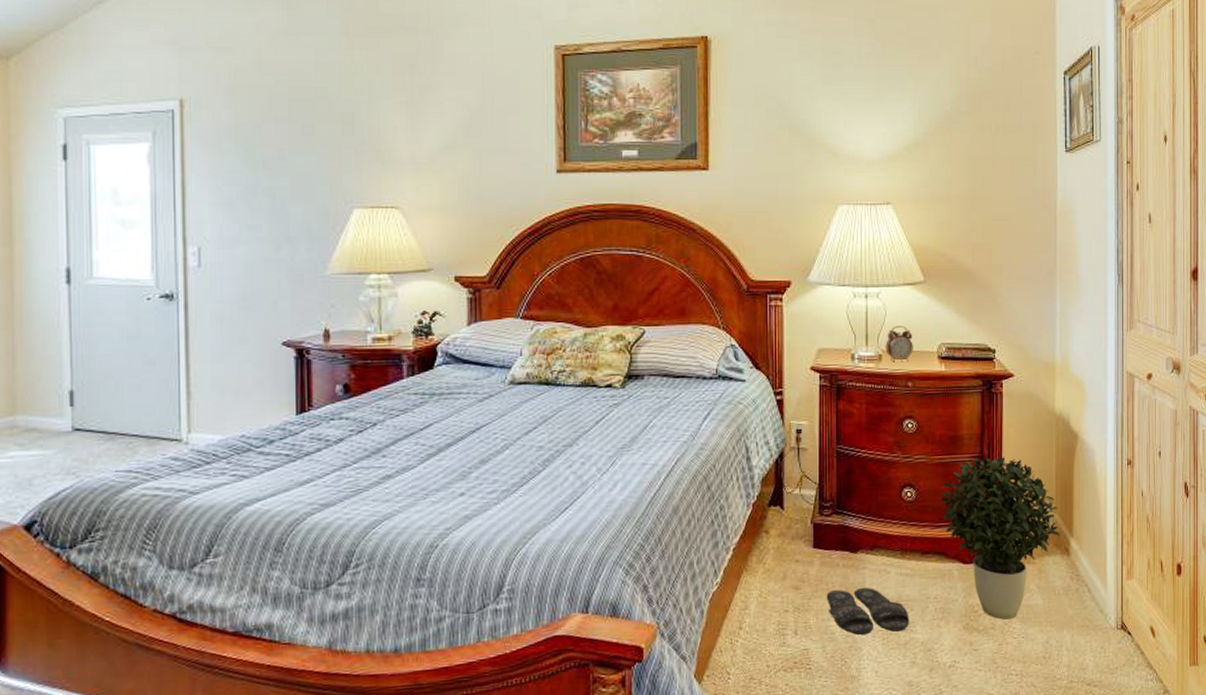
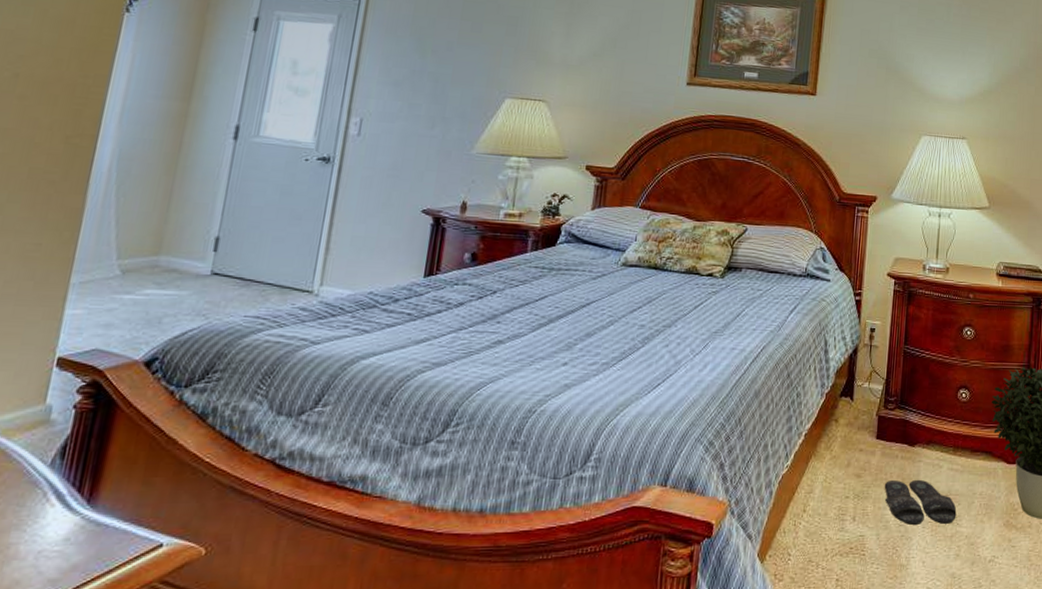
alarm clock: present [885,326,913,363] -> none [952,244,976,276]

